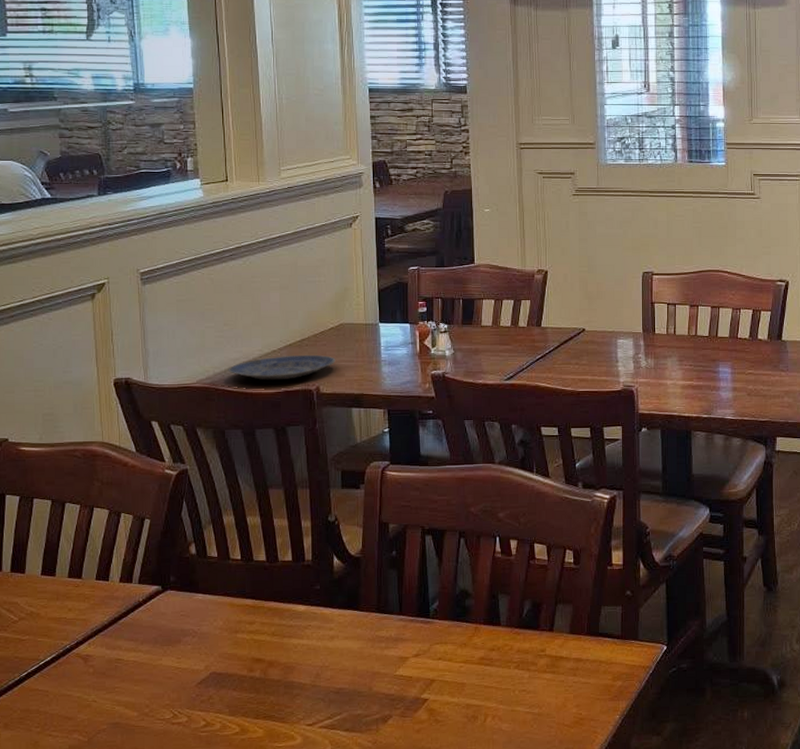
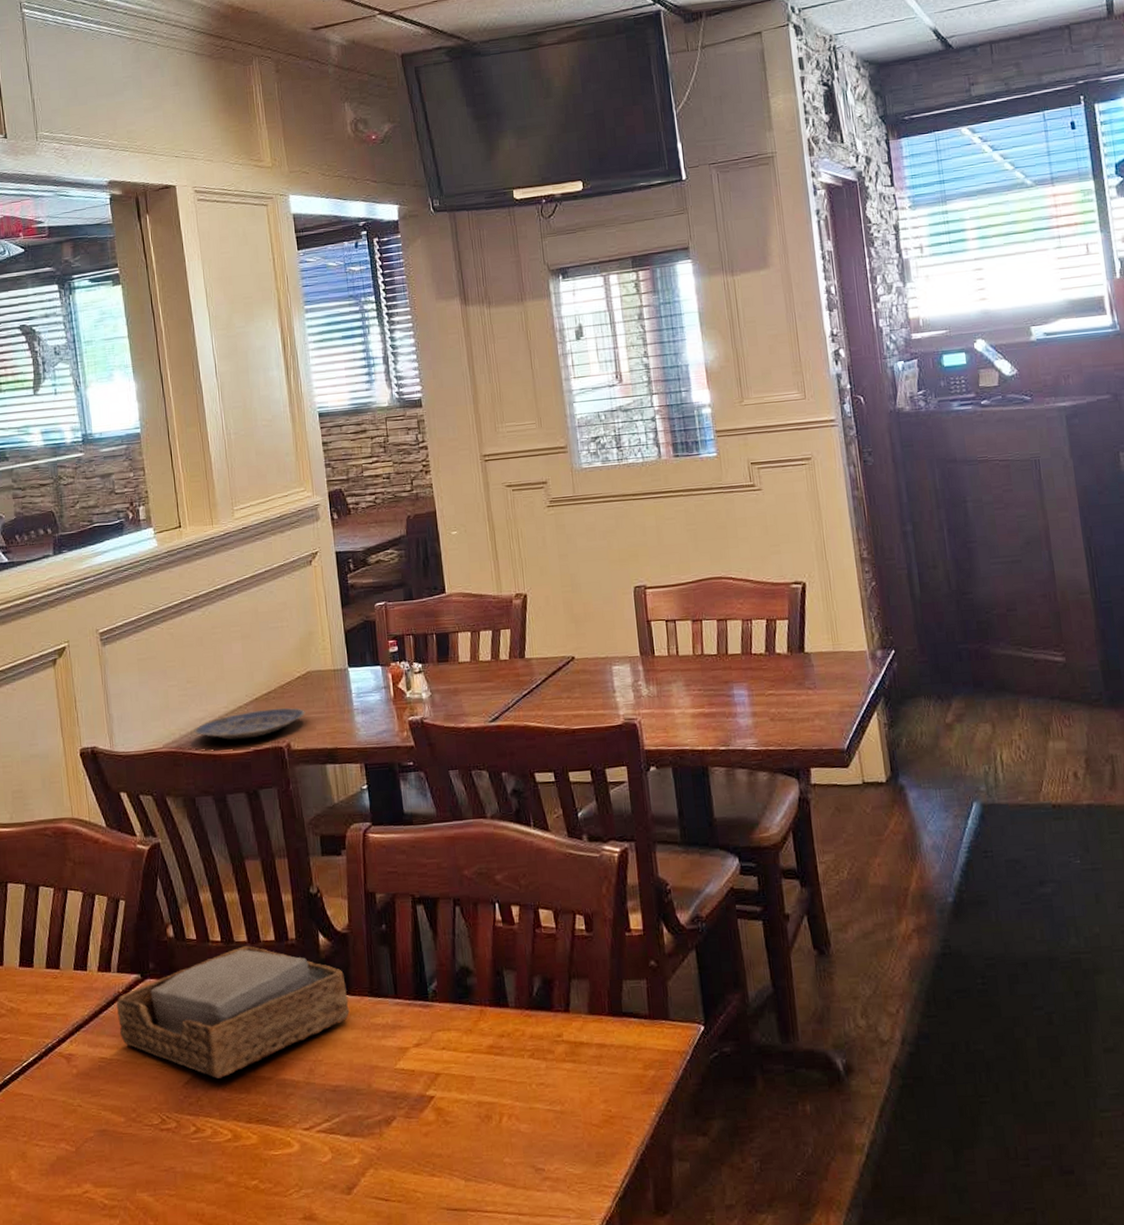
napkin holder: none [136,565,357,680] -> present [116,946,350,1079]

